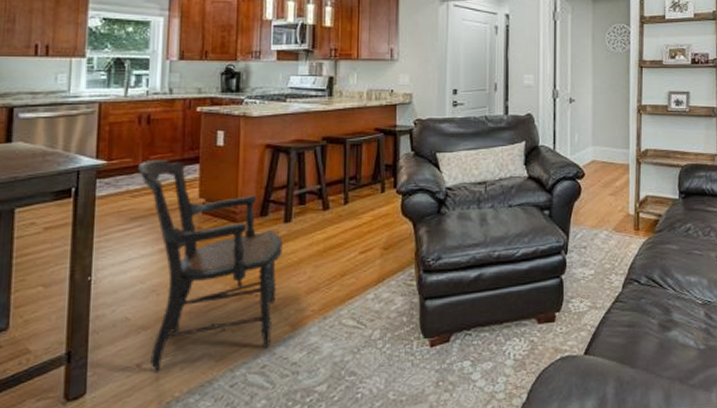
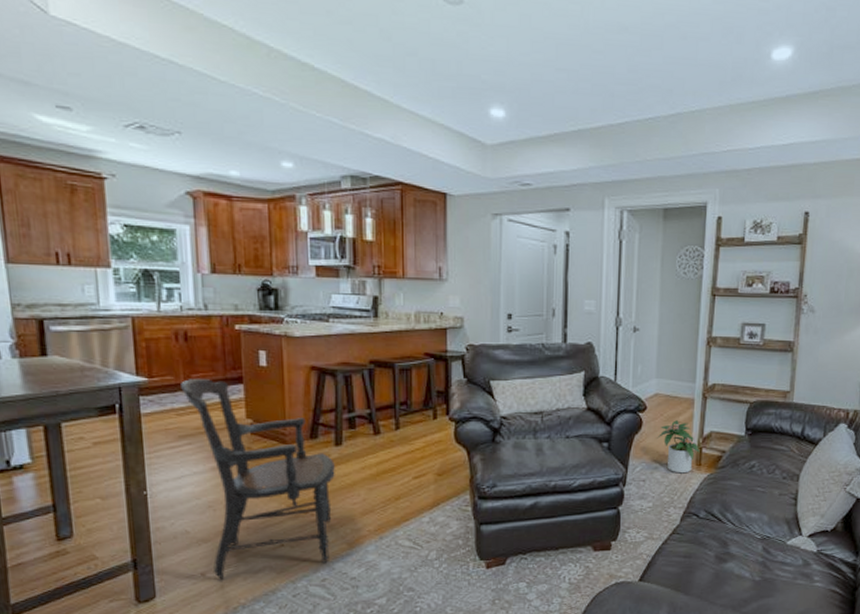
potted plant: none [596,186,637,239] -> present [657,420,700,474]

